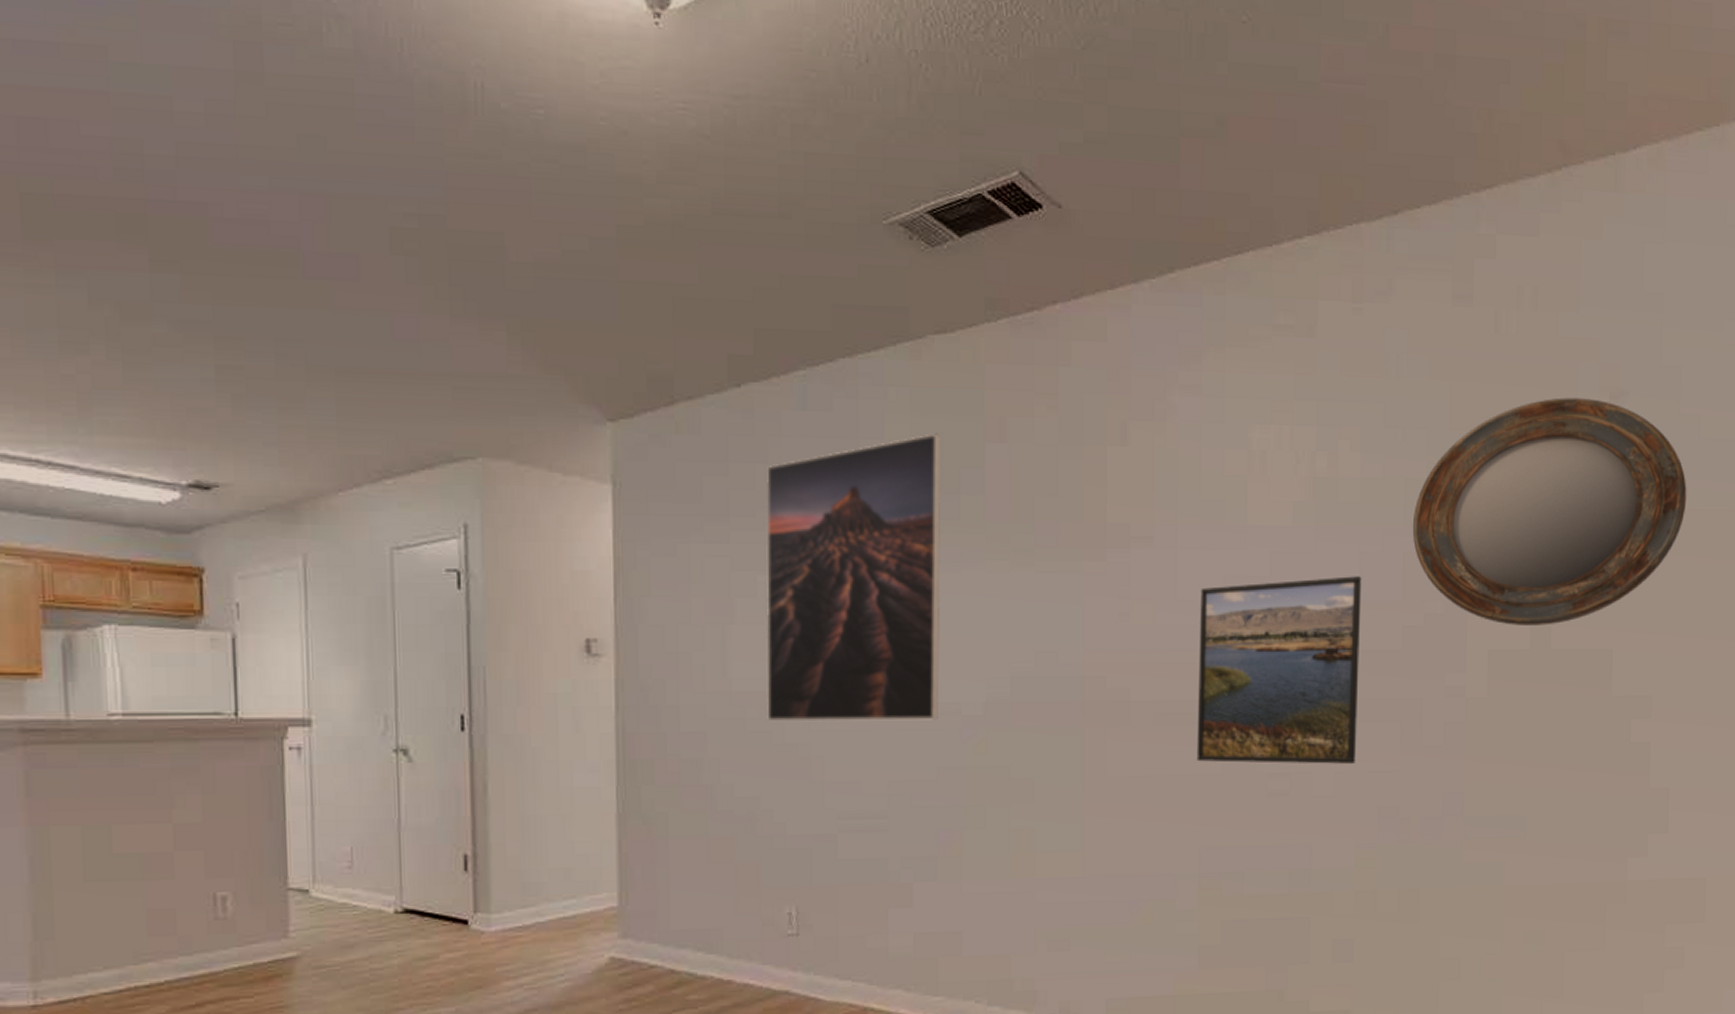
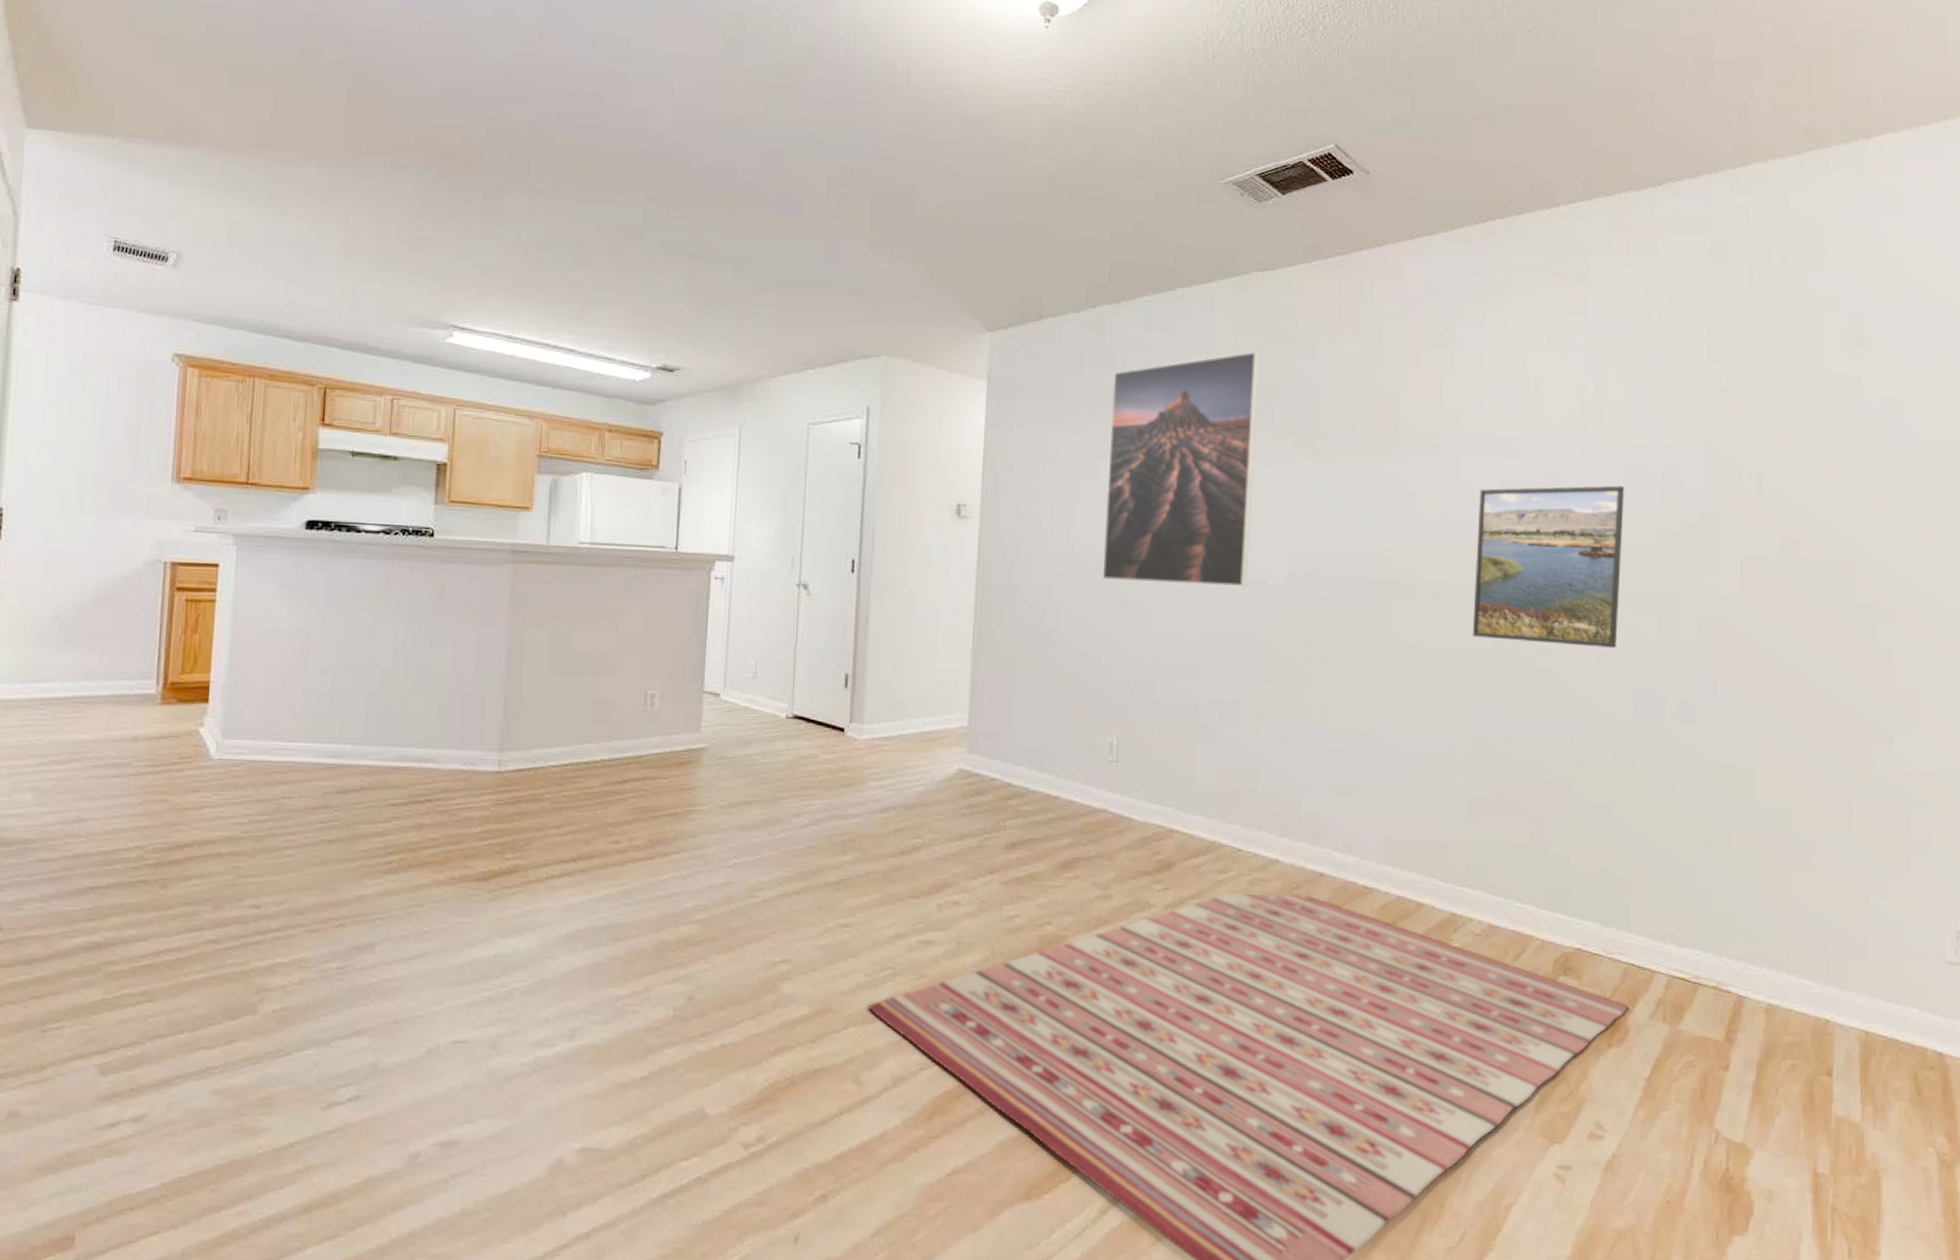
home mirror: present [1412,397,1687,625] -> none [1671,342,1928,538]

